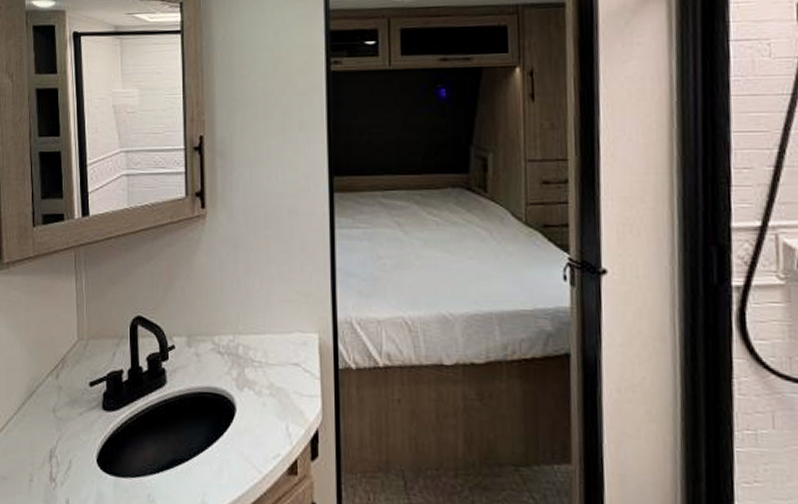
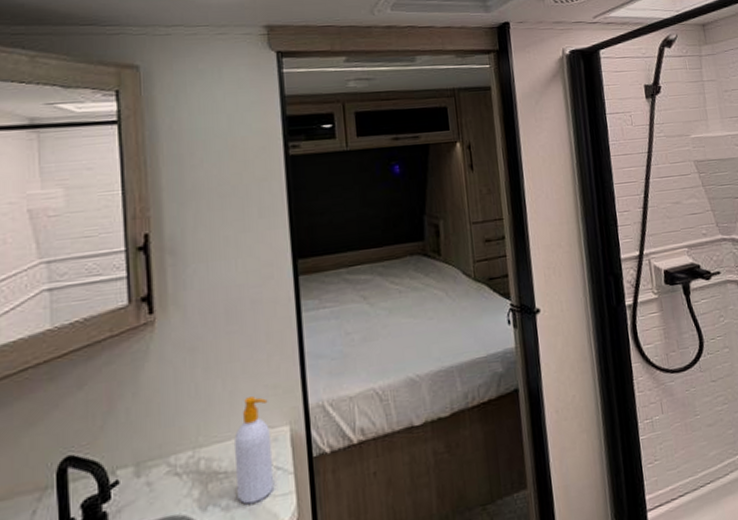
soap bottle: none [267,299,301,396] -> present [233,396,273,505]

